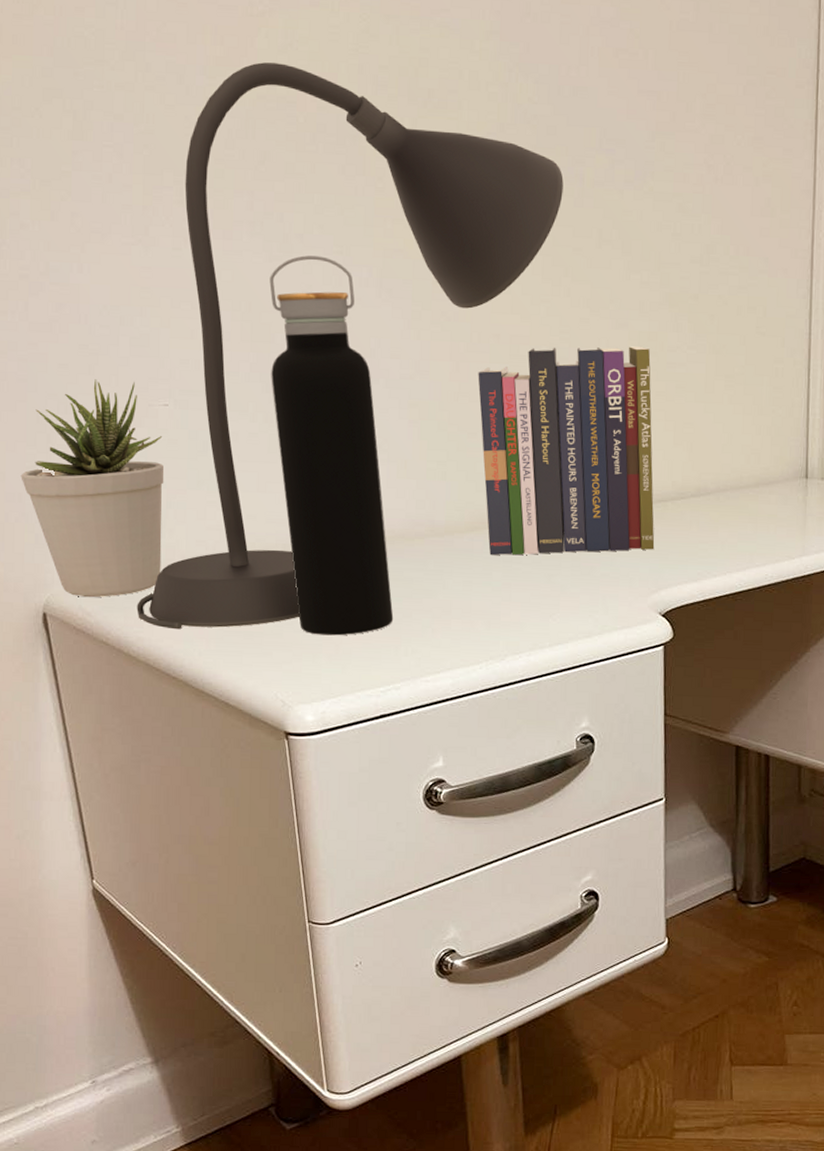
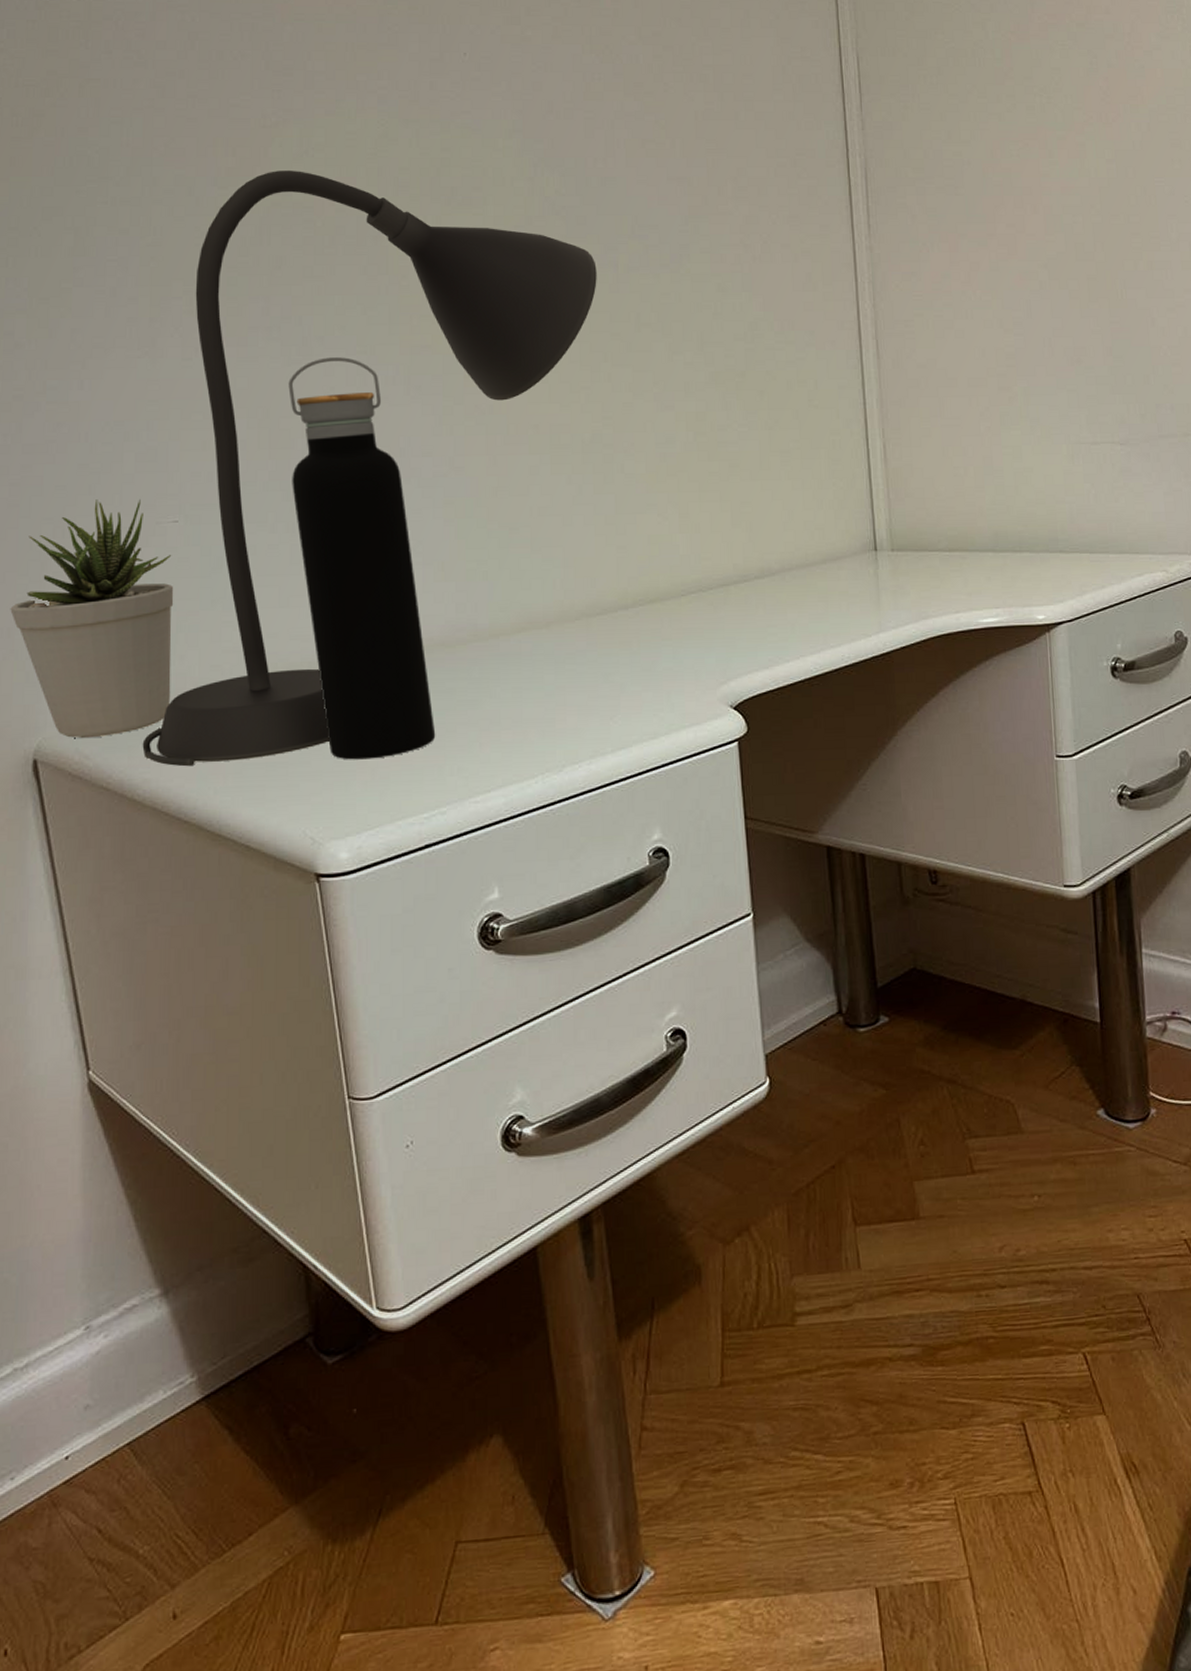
books: present [478,346,655,556] -> none [517,427,720,658]

